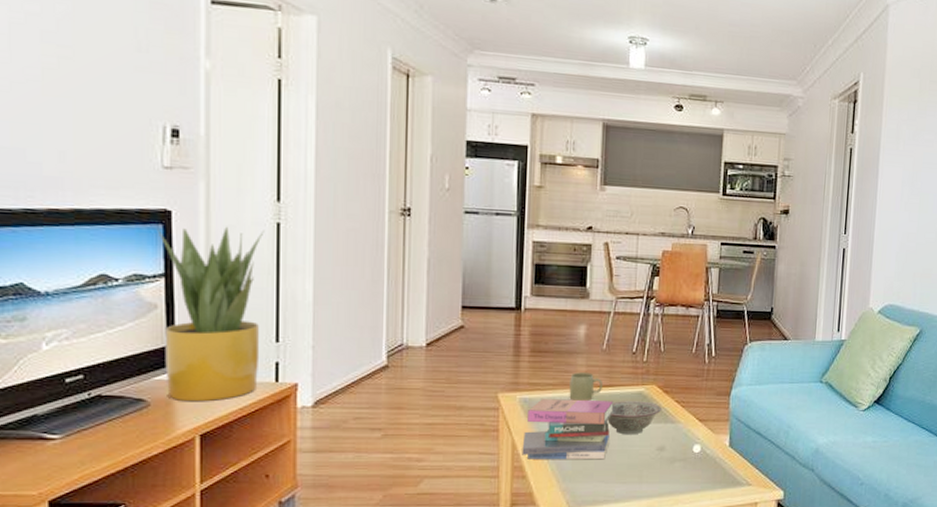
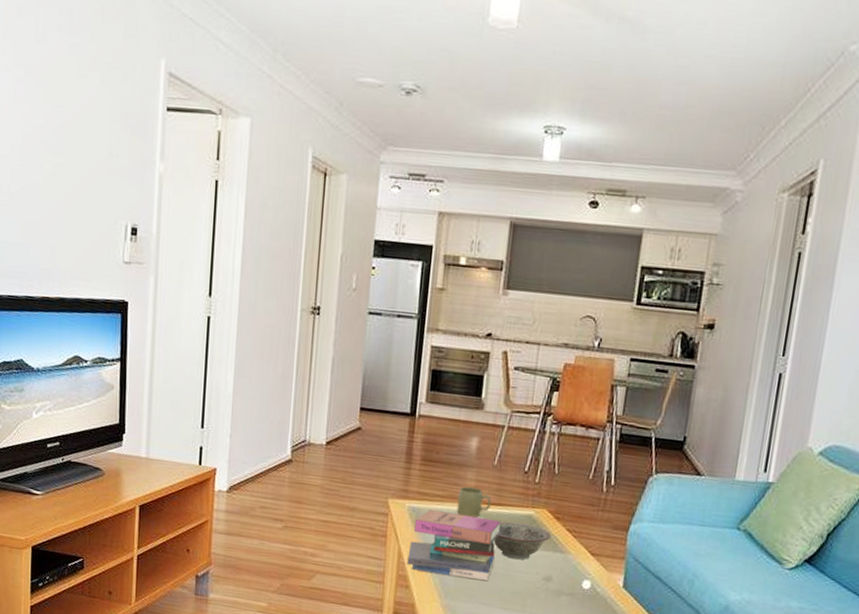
planter: present [157,226,265,402] -> none [117,317,198,477]

